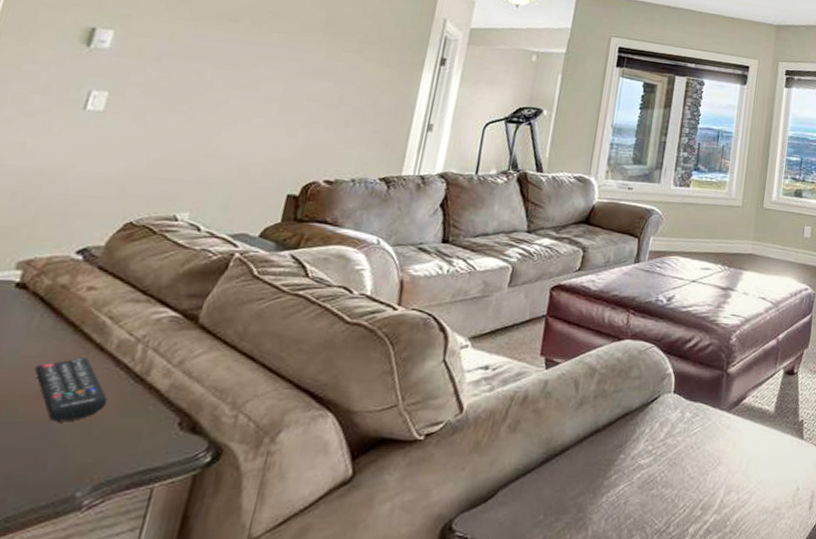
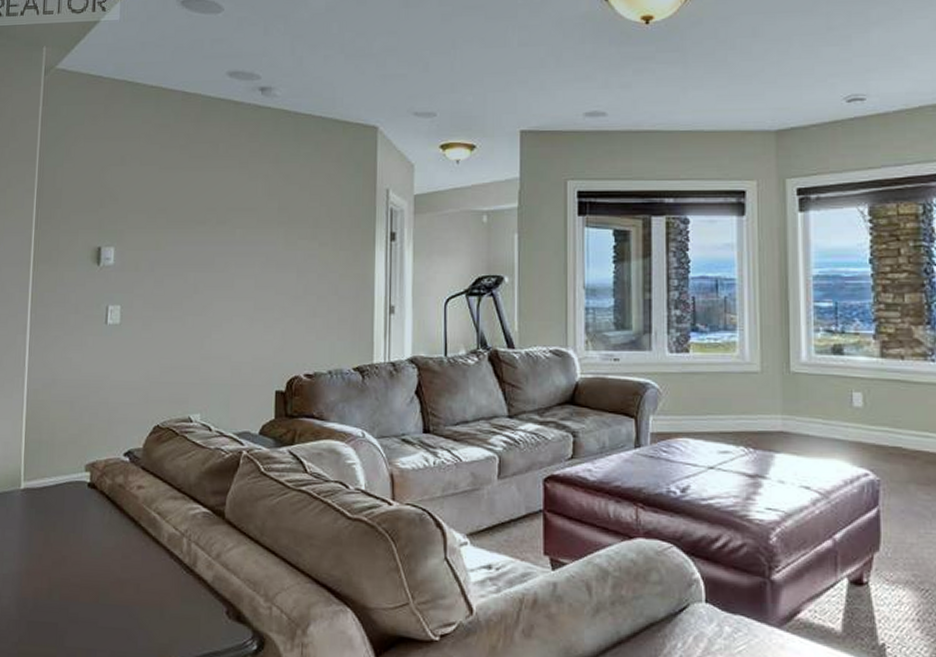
remote control: present [34,357,108,422] -> none [114,549,170,607]

